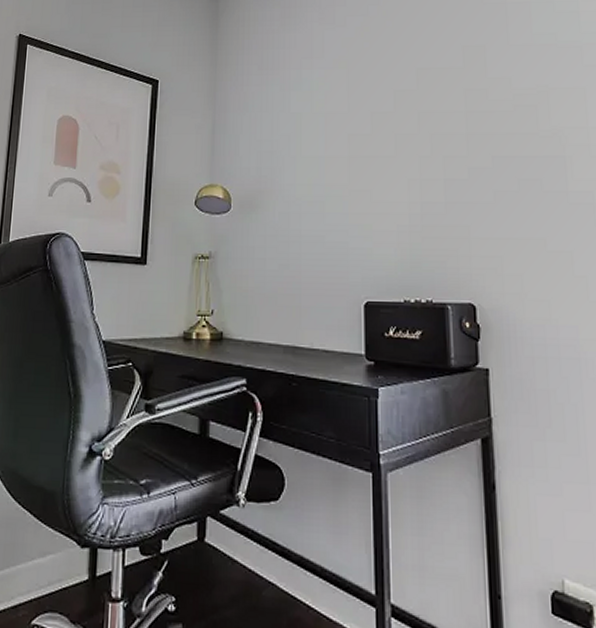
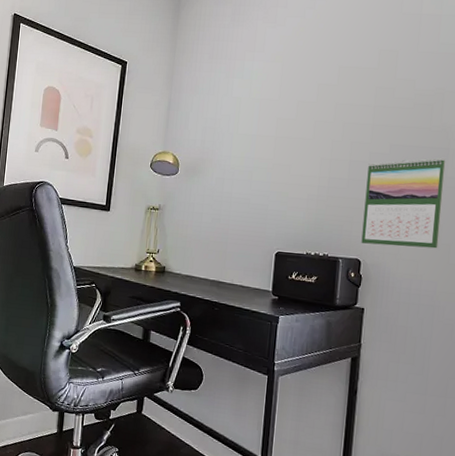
calendar: none [468,167,572,283] -> present [361,157,446,249]

